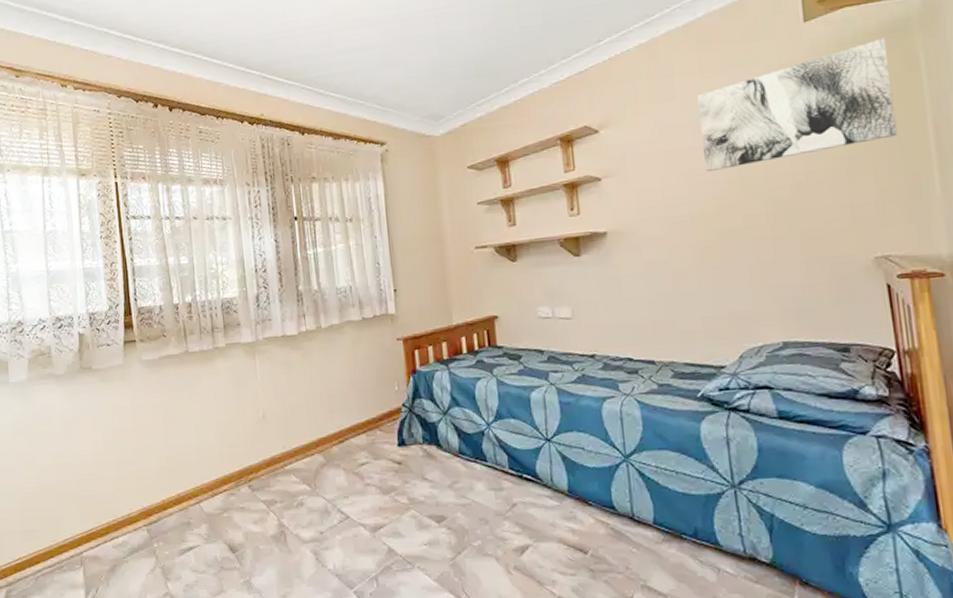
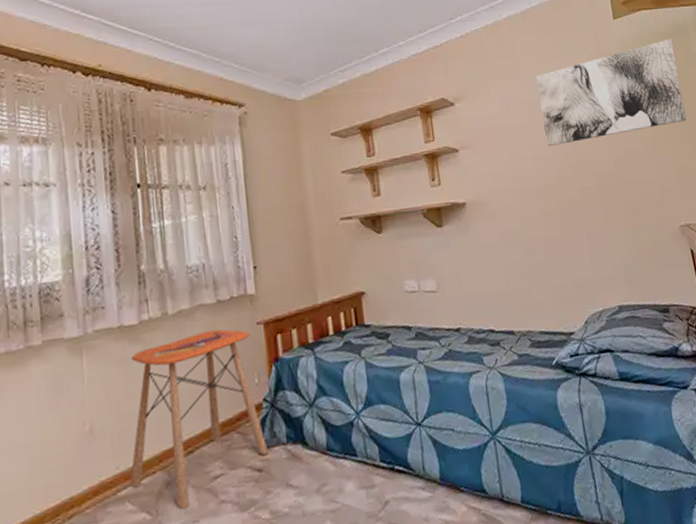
side table: none [293,342,407,486] -> present [130,329,269,509]

